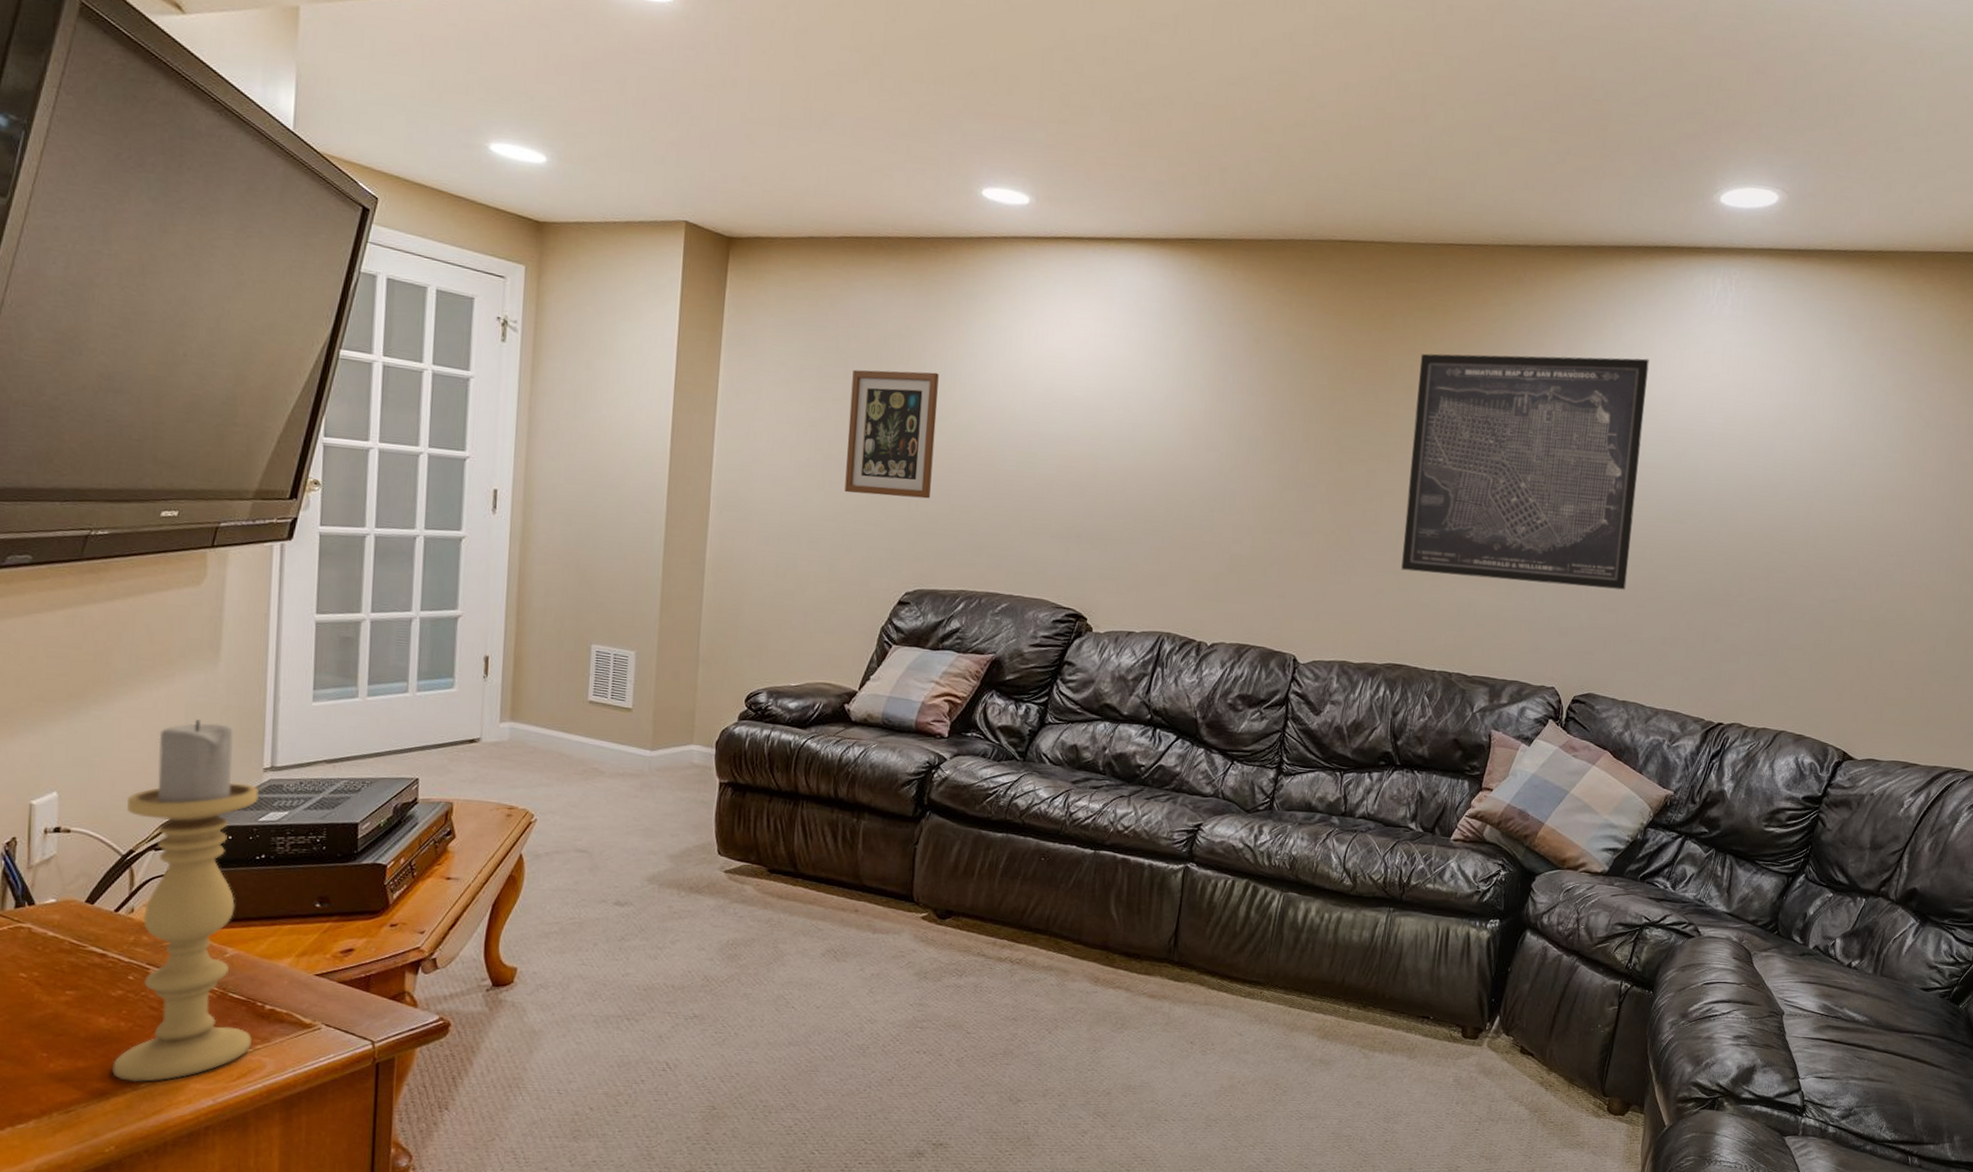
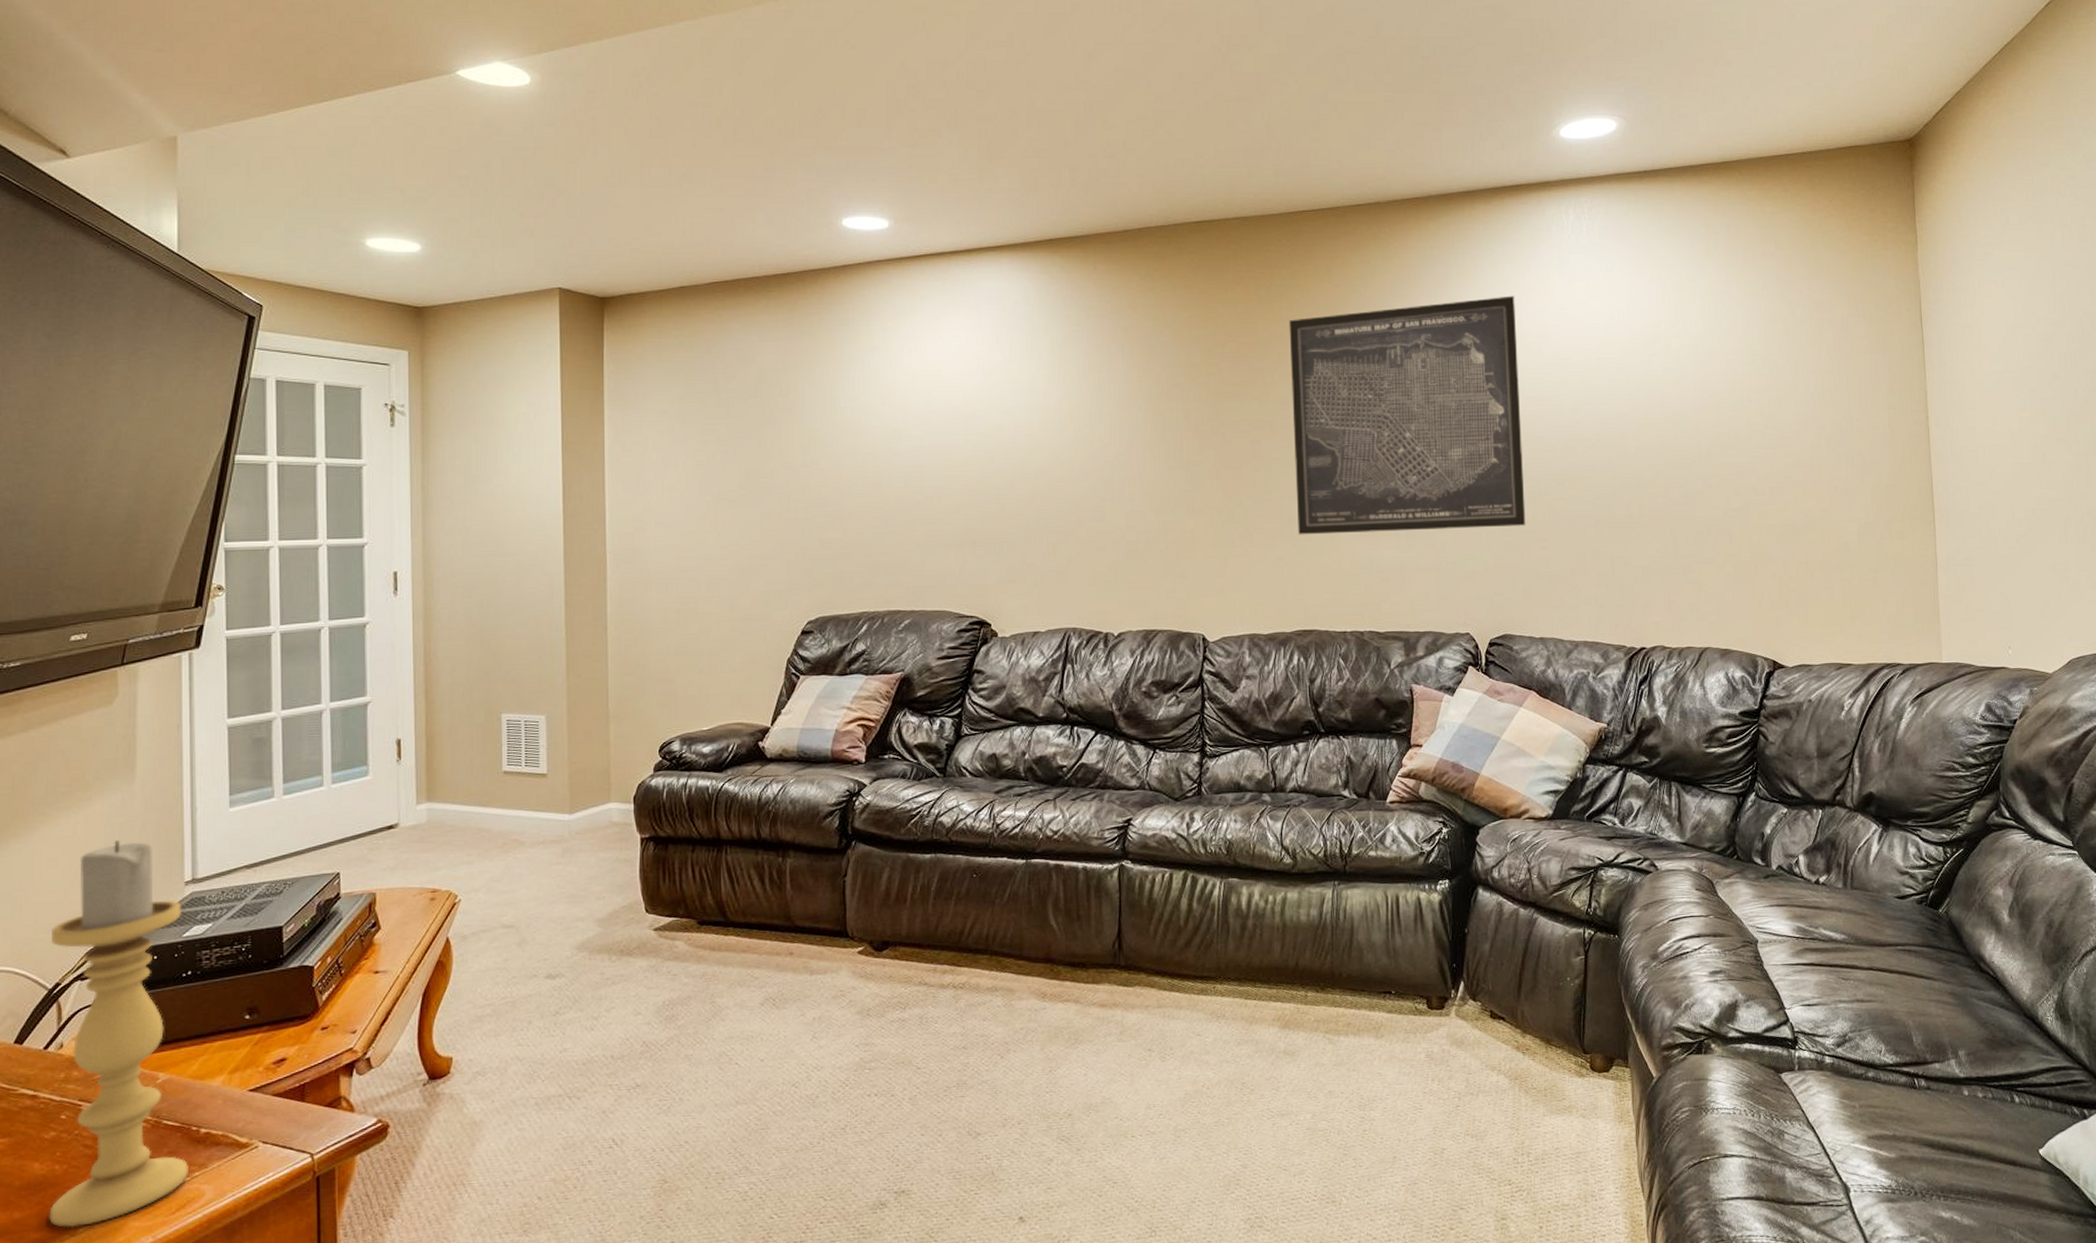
wall art: present [844,369,939,499] -> none [734,401,823,530]

